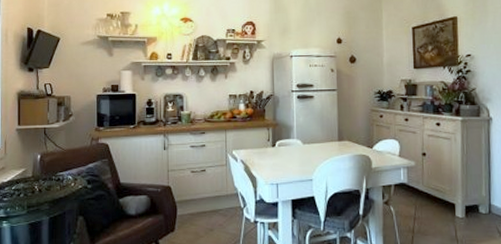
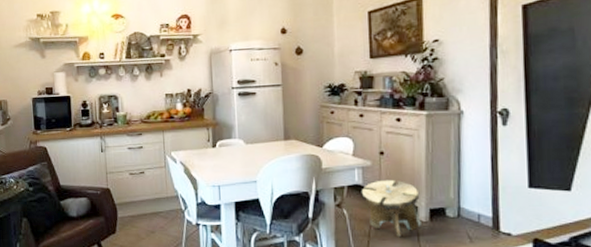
stool: none [406,179,458,233] -> present [361,179,421,238]

